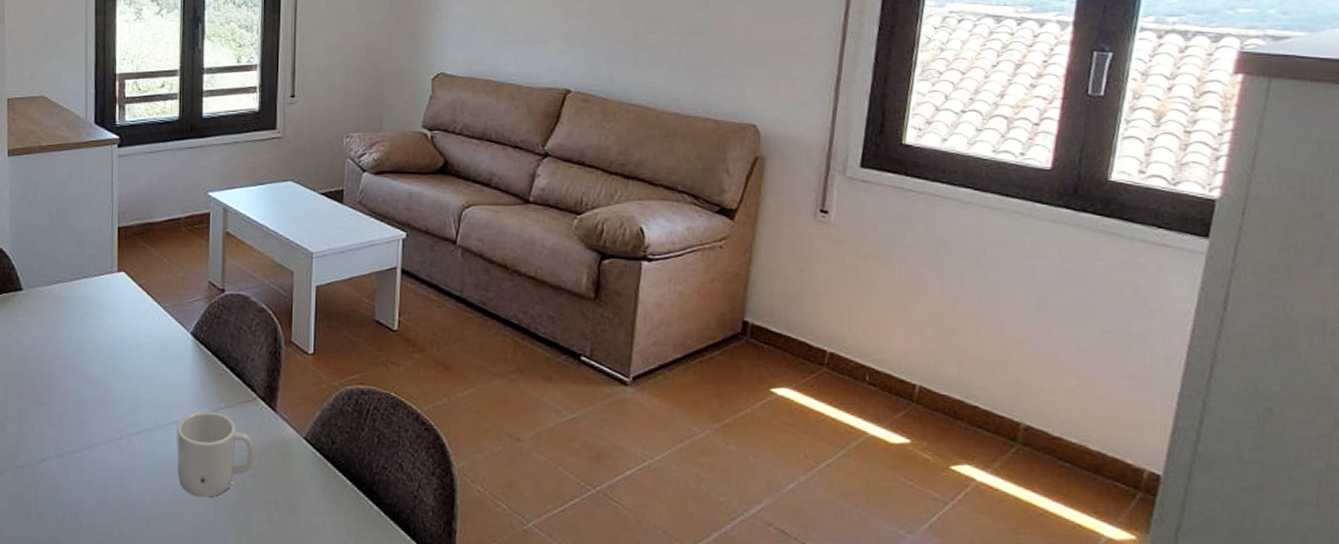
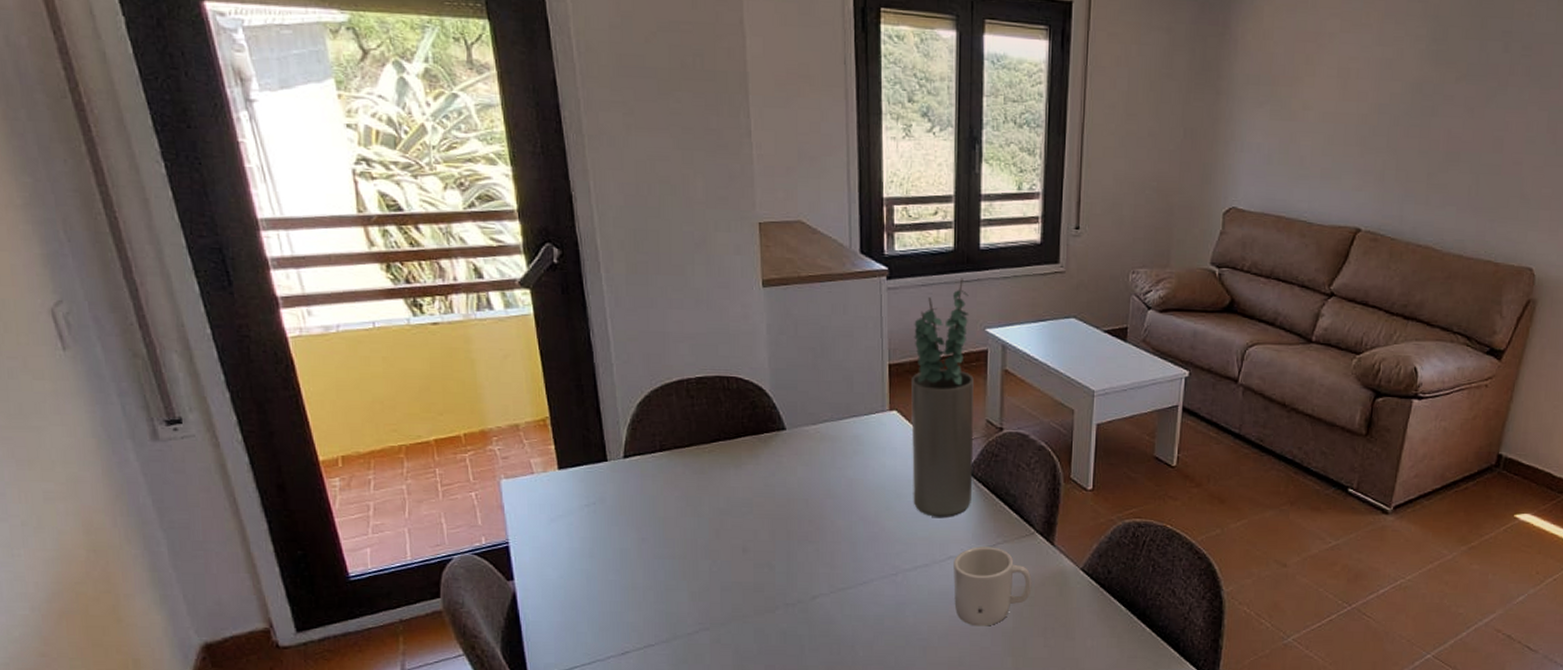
vase: none [138,145,197,380] -> present [911,278,974,517]

